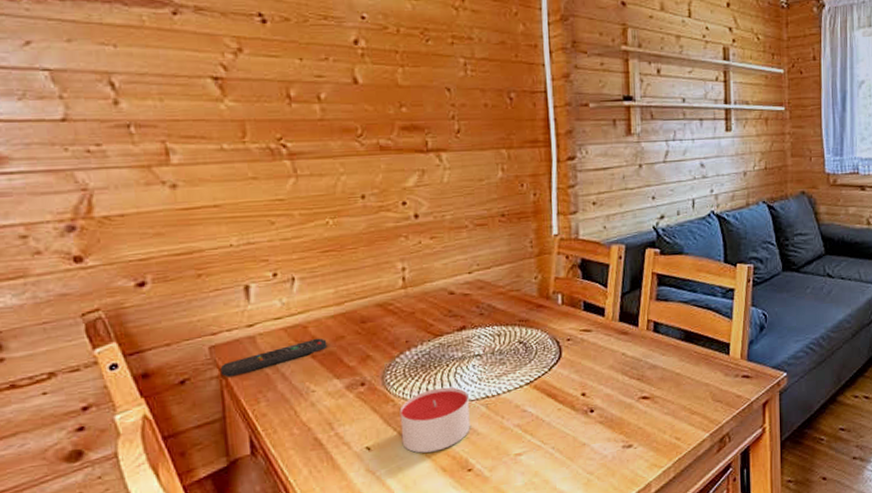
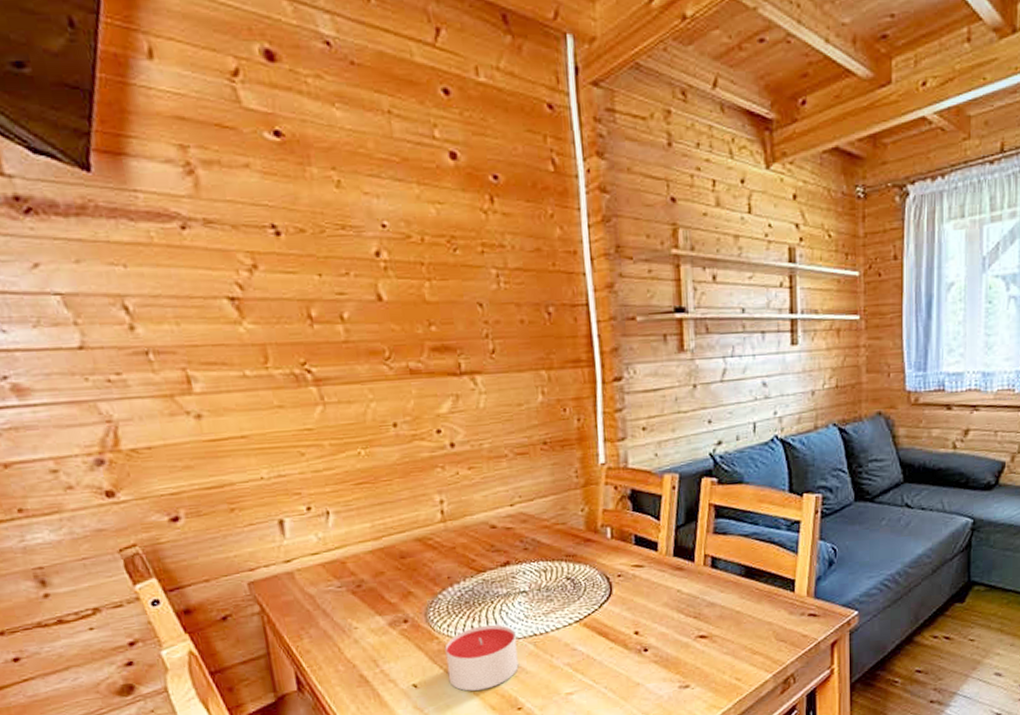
remote control: present [220,338,328,378] -> none [260,574,367,614]

